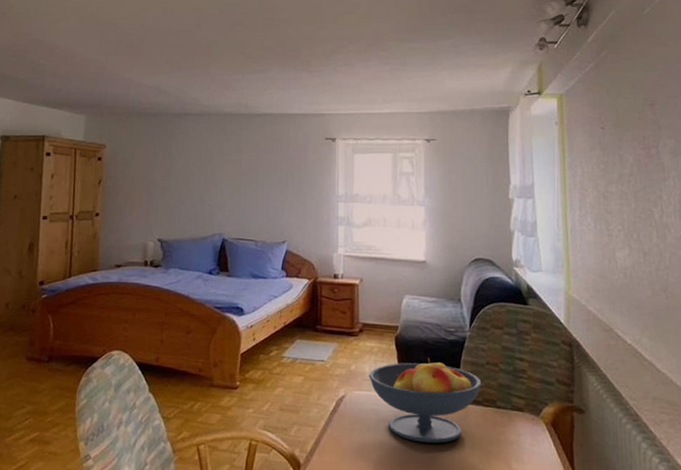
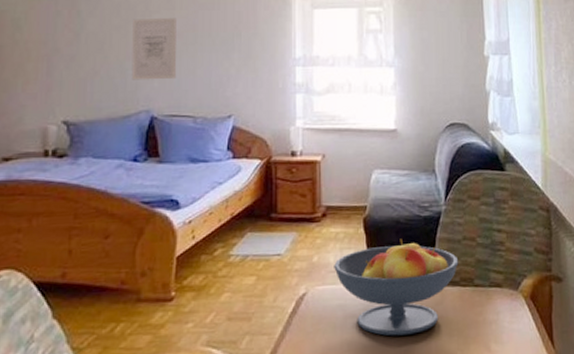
wall art: none [208,159,243,210] -> present [131,17,177,80]

